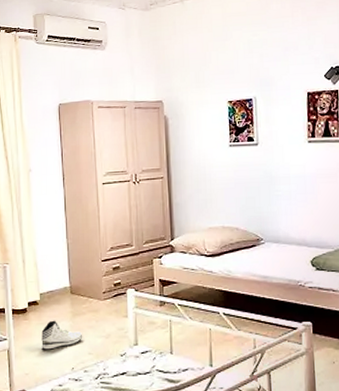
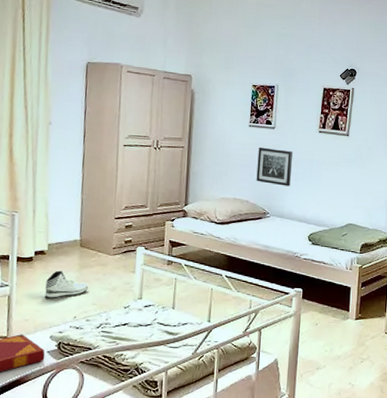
wall art: none [242,167,283,207] -> present [256,147,294,187]

